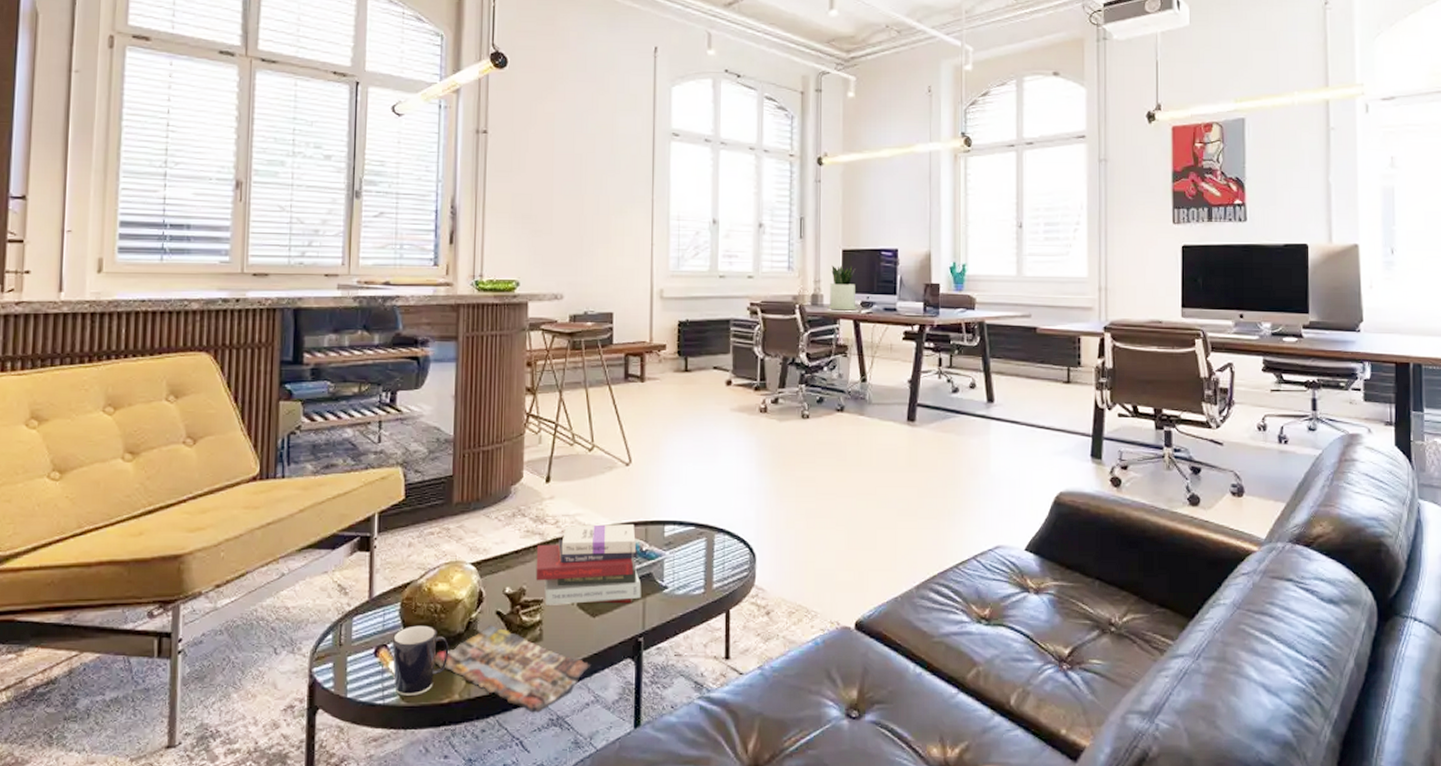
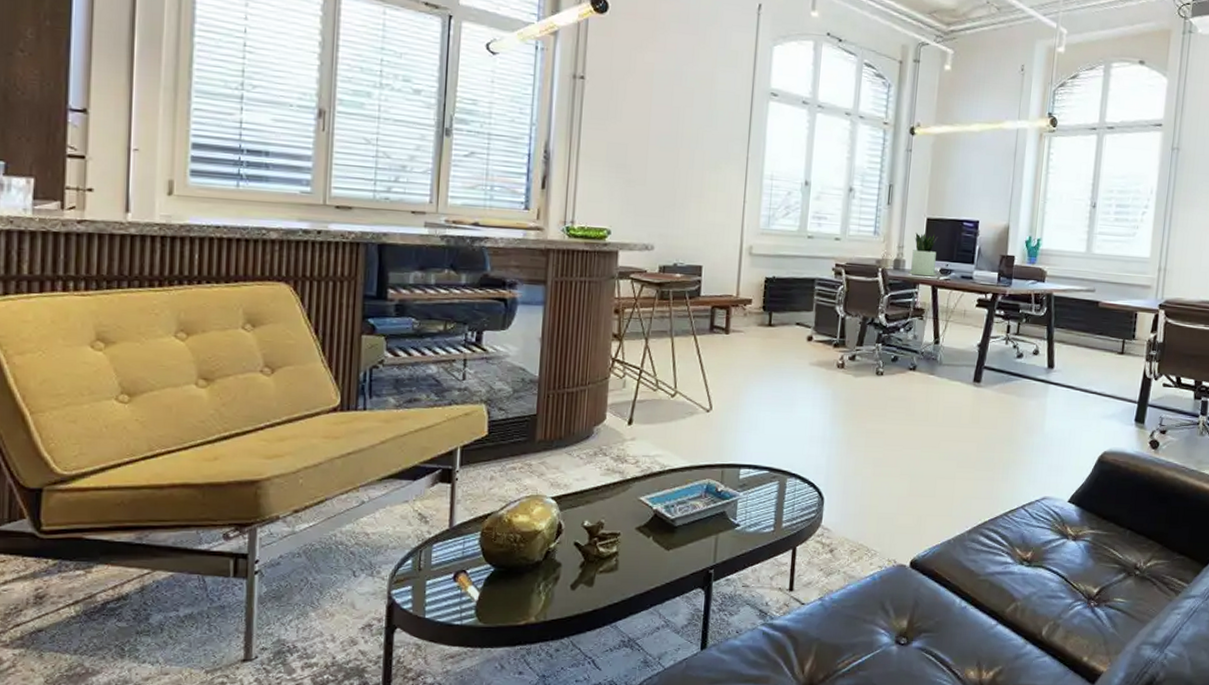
mug: present [392,625,449,697] -> none [471,553,527,619]
magazine: present [434,625,592,714] -> none [512,555,664,636]
books: present [535,524,642,605] -> none [614,465,715,538]

